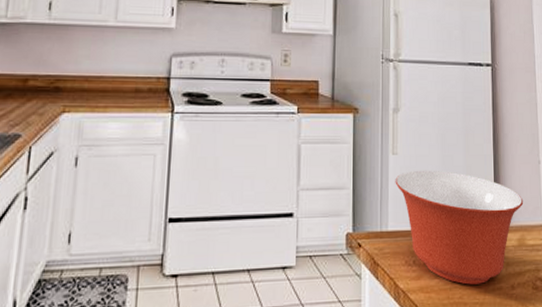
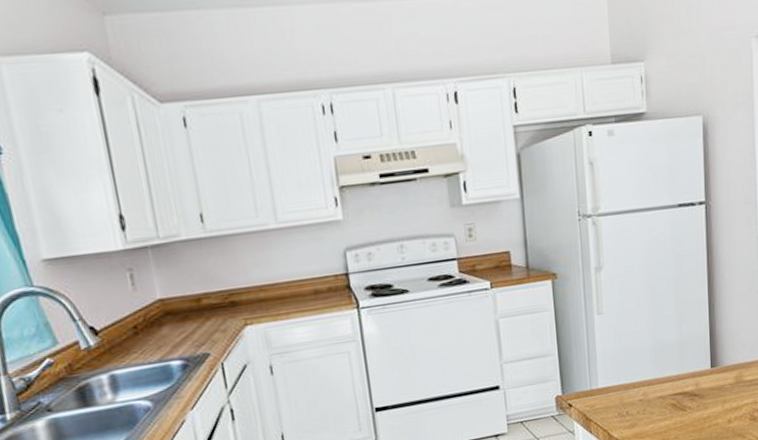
mixing bowl: present [395,170,524,285] -> none [602,322,742,426]

